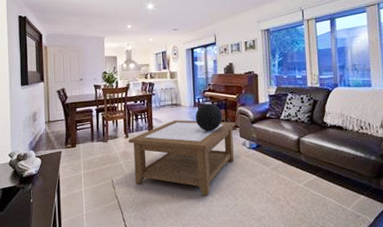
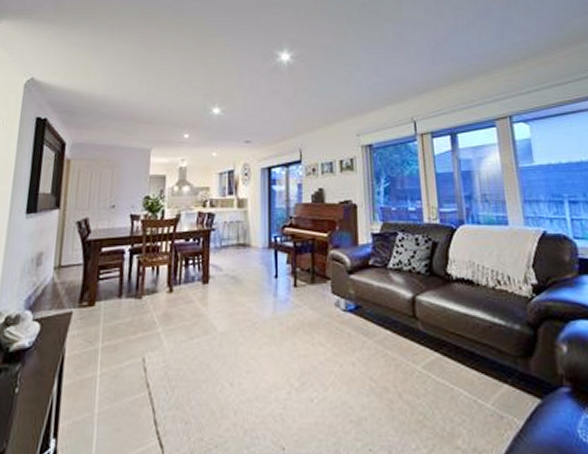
coffee table: present [128,120,236,196] -> none [172,267,326,383]
decorative sphere: present [195,103,223,131] -> none [270,244,308,284]

